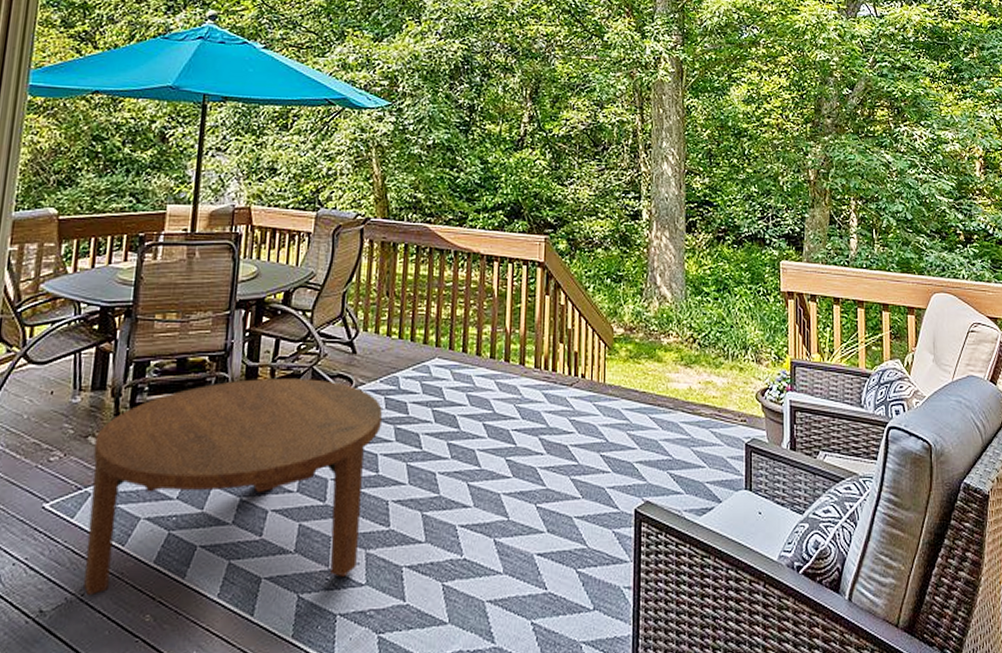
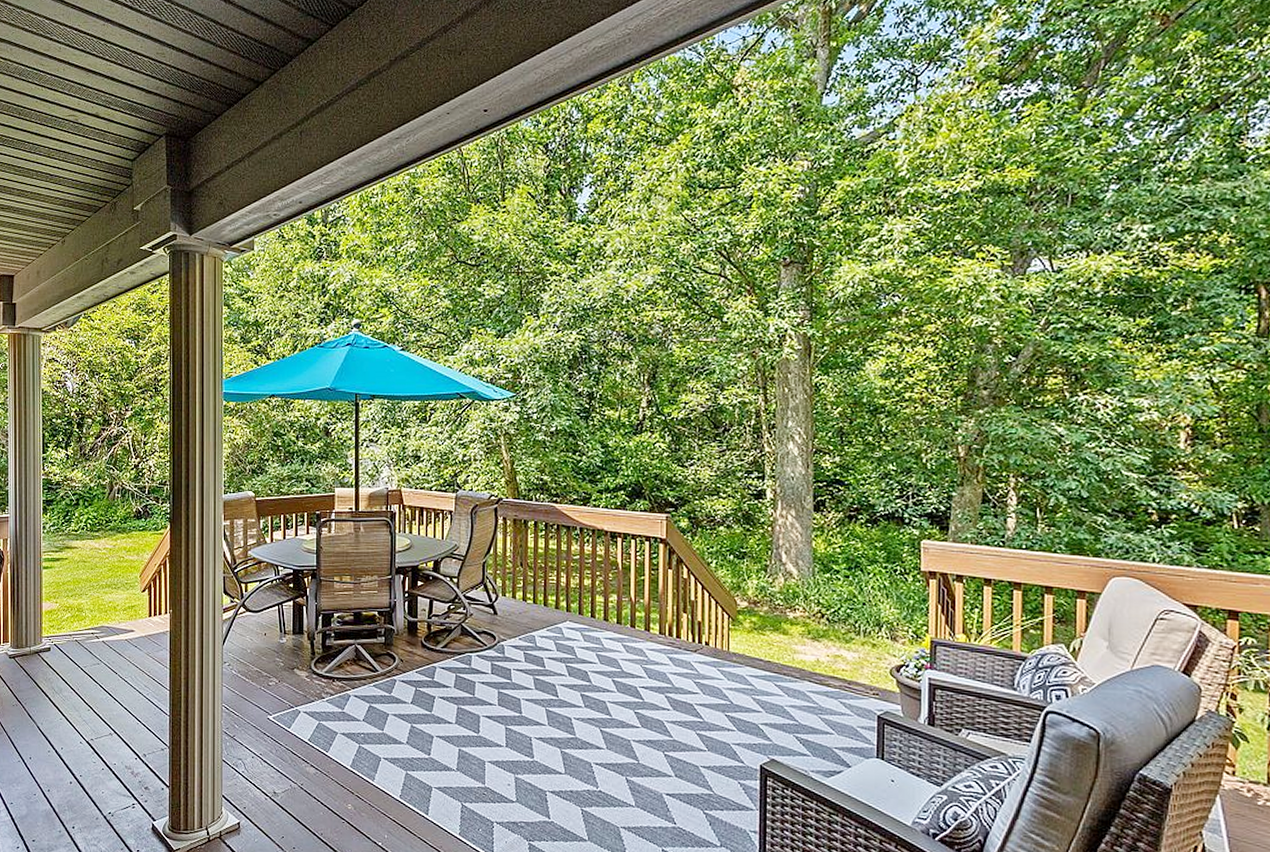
coffee table: present [84,379,382,595] -> none [299,631,522,793]

